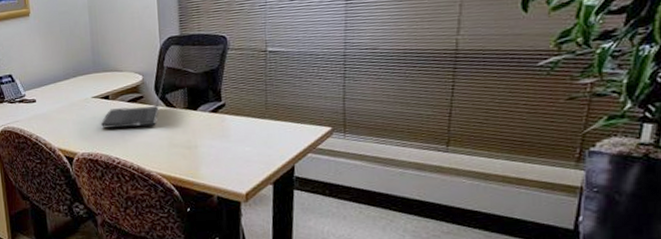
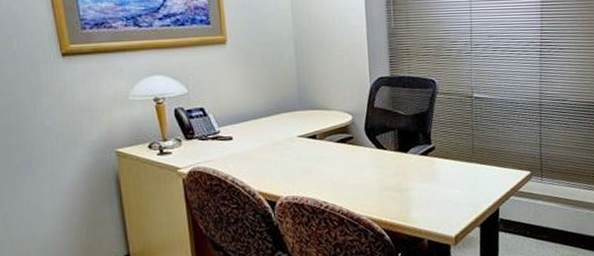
laptop computer: present [100,60,168,129] -> none [306,100,378,171]

